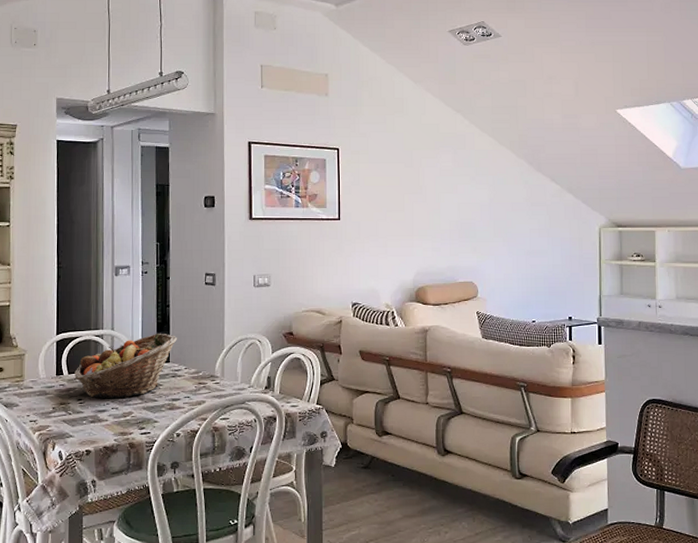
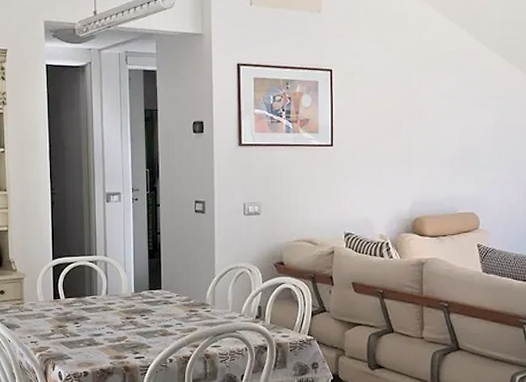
fruit basket: present [74,334,178,399] -> none [71,261,169,323]

